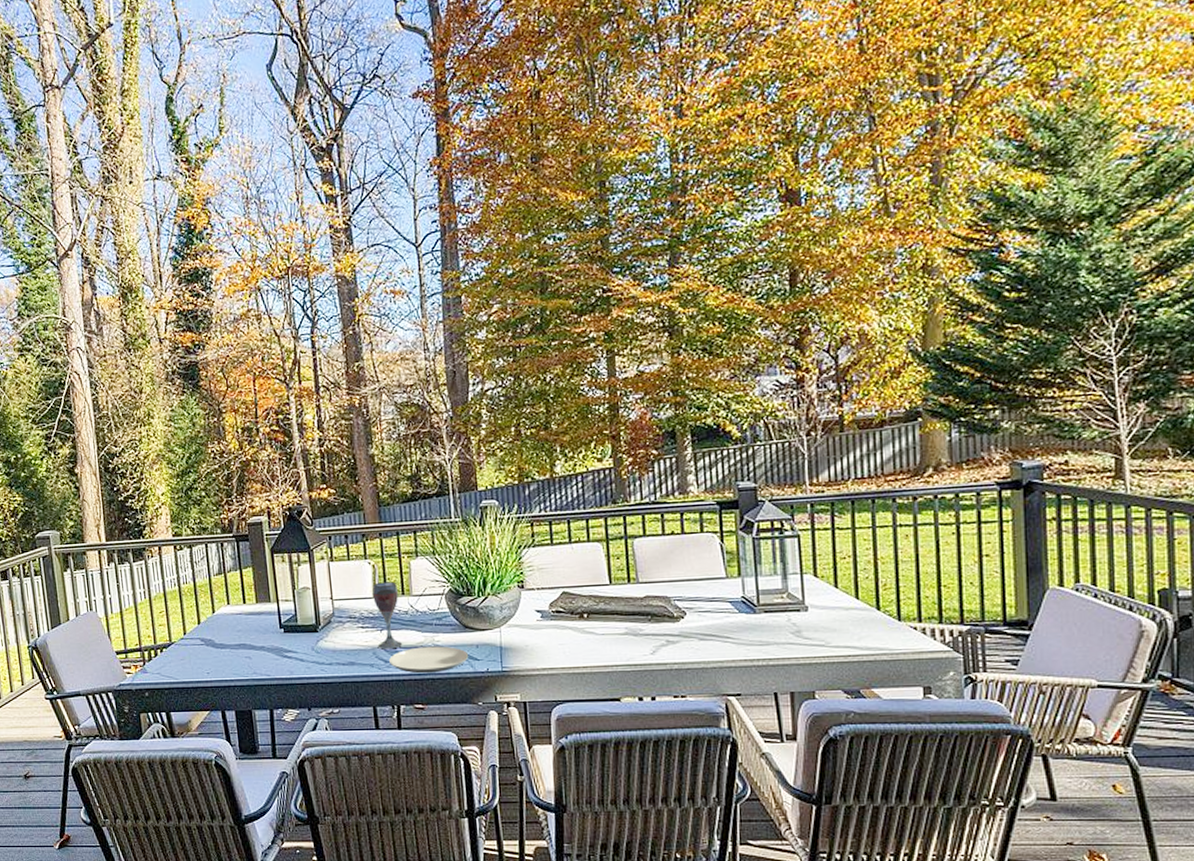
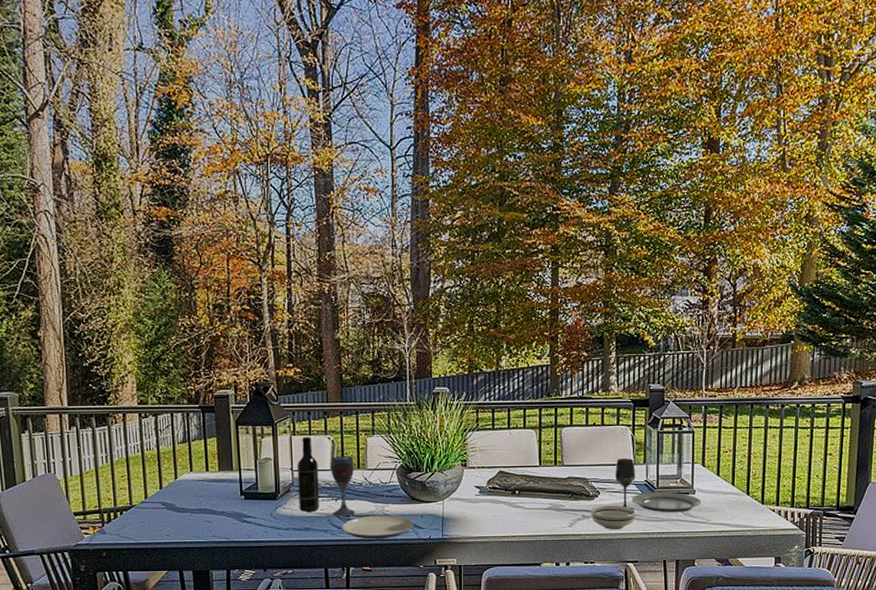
wine bottle: none [337,562,363,644] -> present [298,437,319,512]
bowl: none [677,627,734,657] -> present [591,505,636,529]
wine glass: none [703,571,732,633] -> present [615,459,636,510]
plate: none [726,609,817,635] -> present [631,492,701,513]

